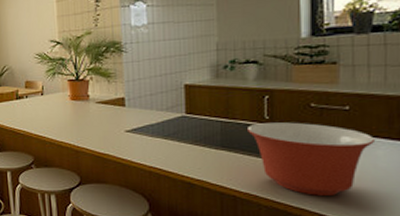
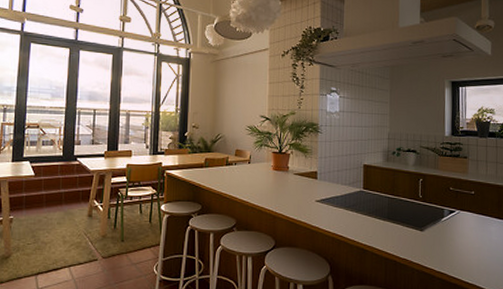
mixing bowl: present [246,122,376,195] -> none [406,201,491,262]

